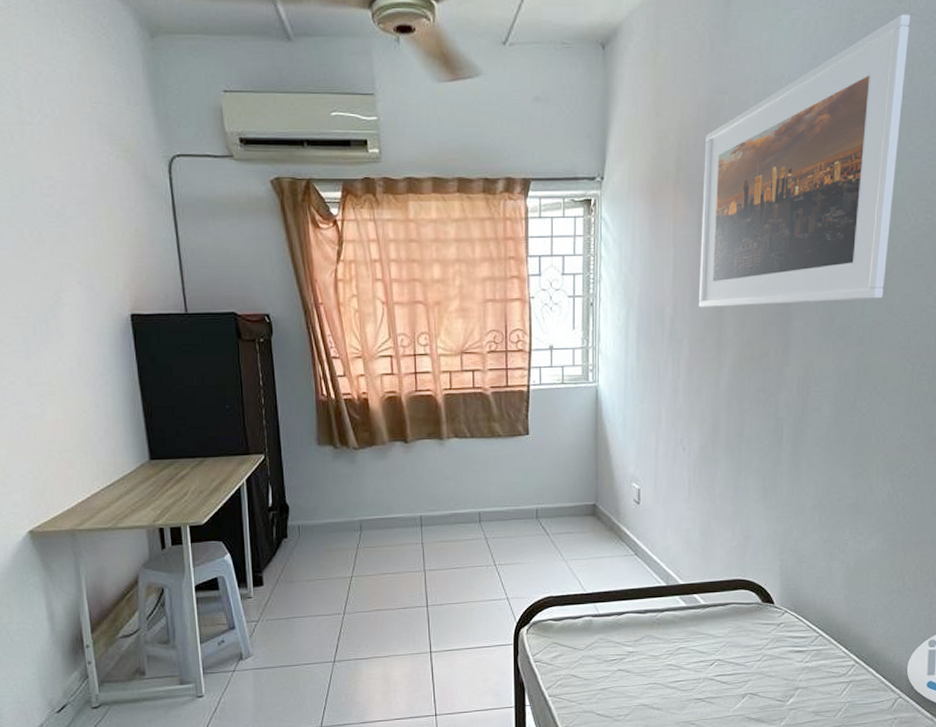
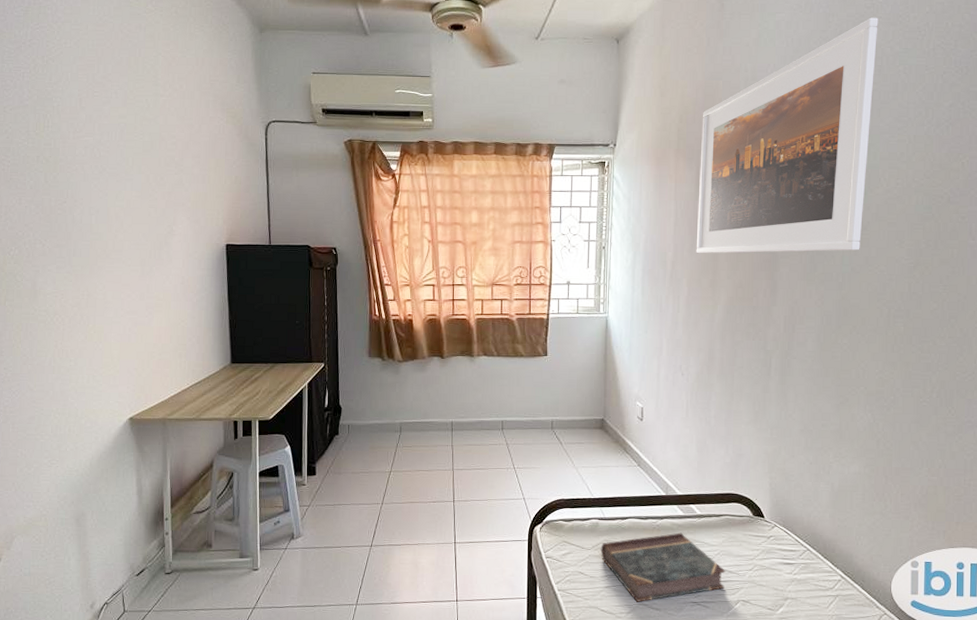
book: none [595,625,733,703] -> present [600,532,726,602]

